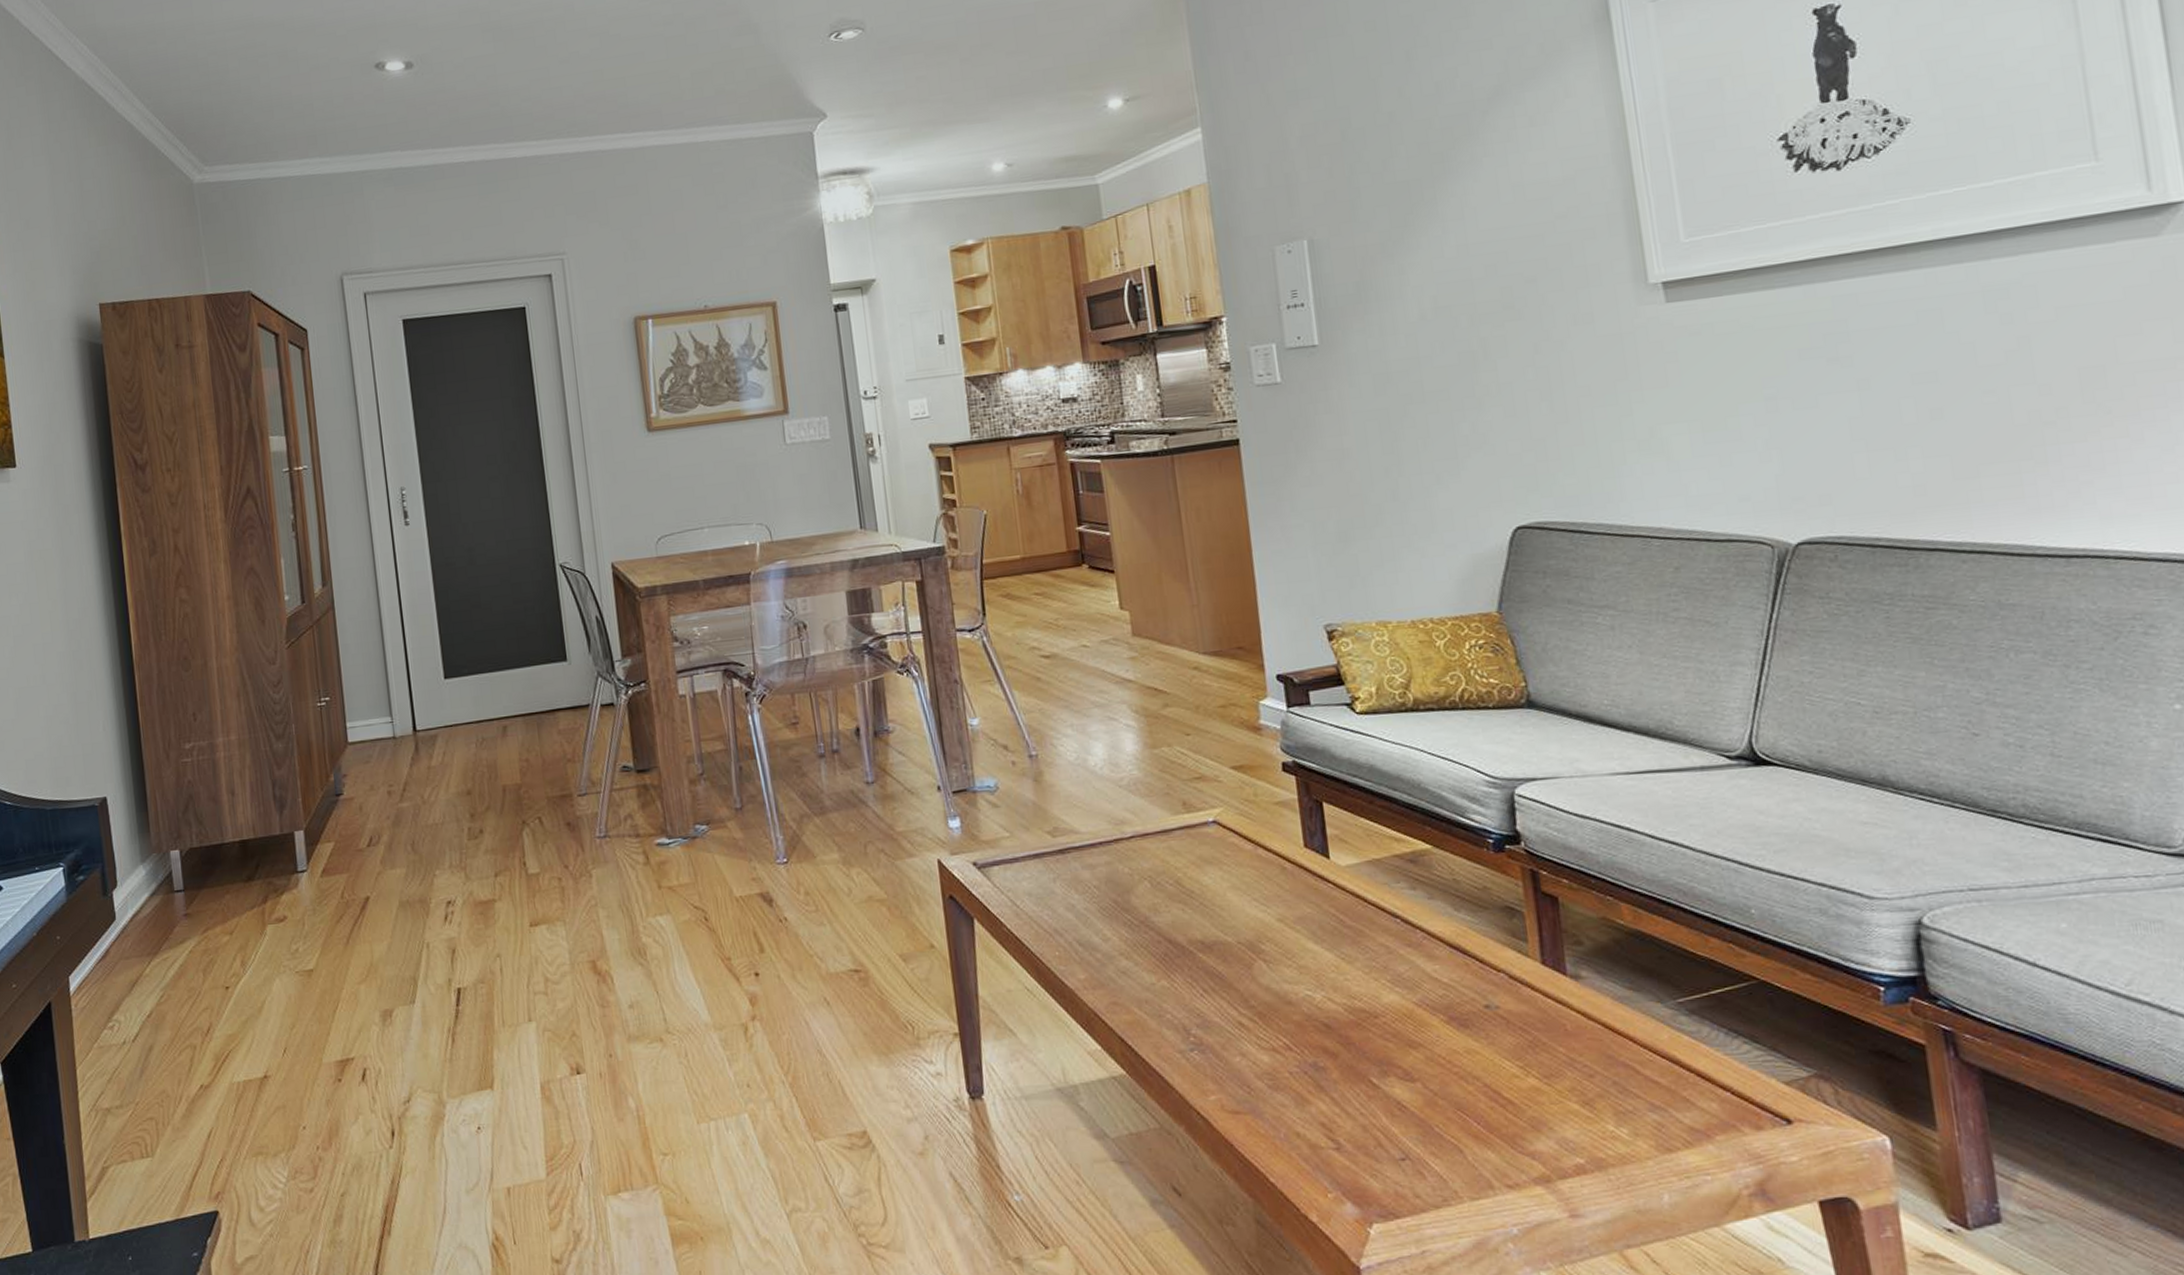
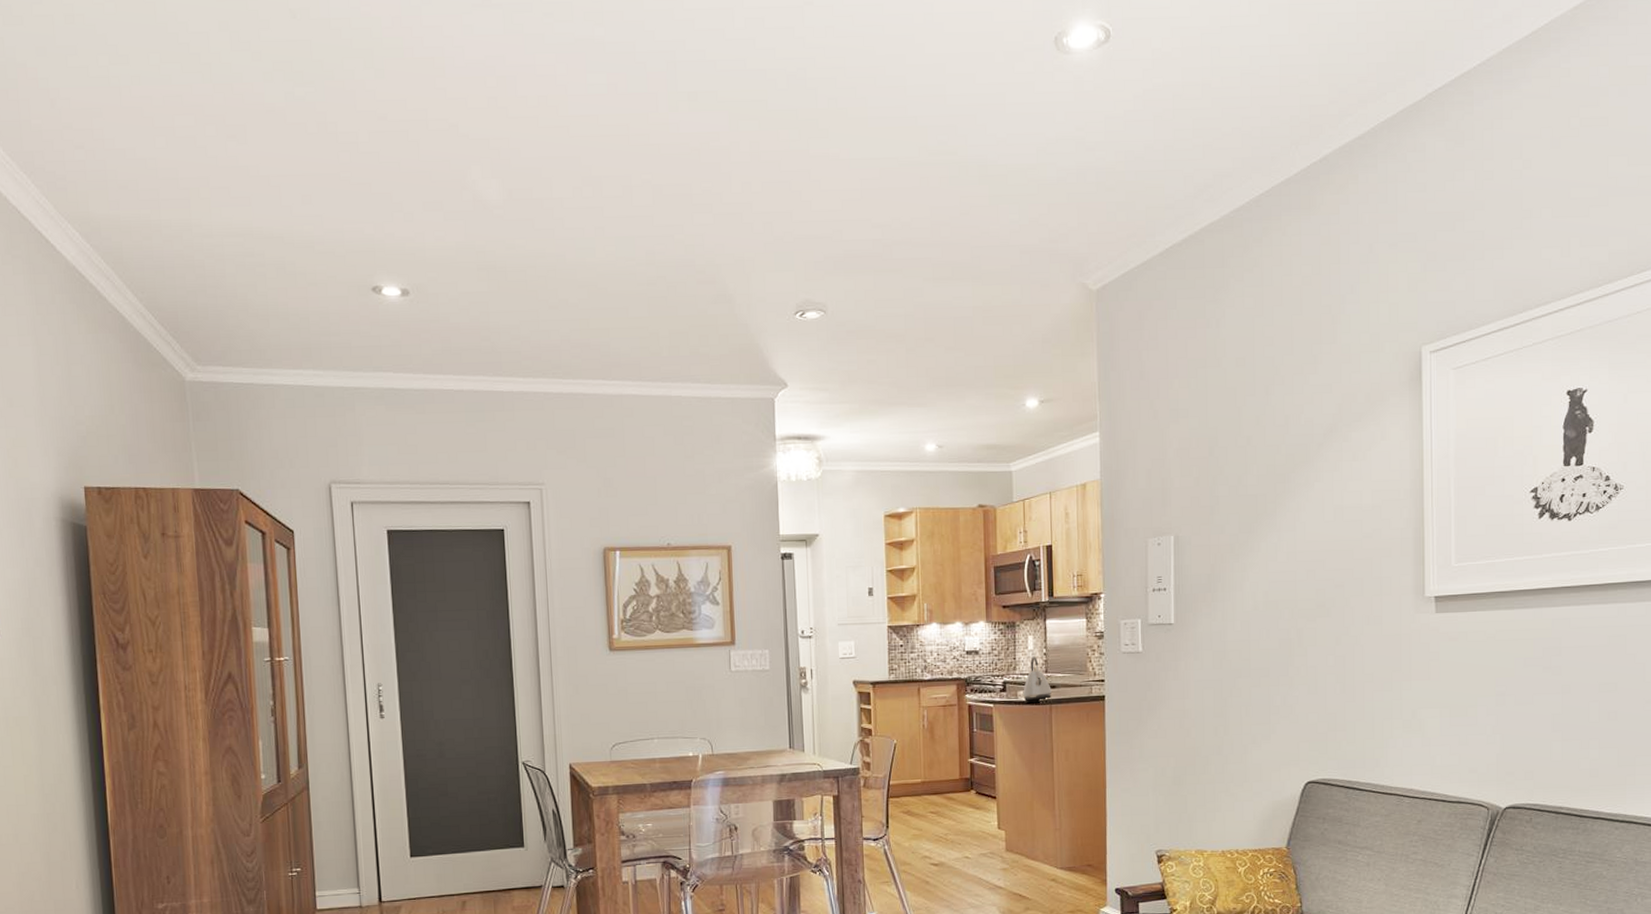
kettle: none [1136,398,1173,455] -> present [1023,656,1053,703]

